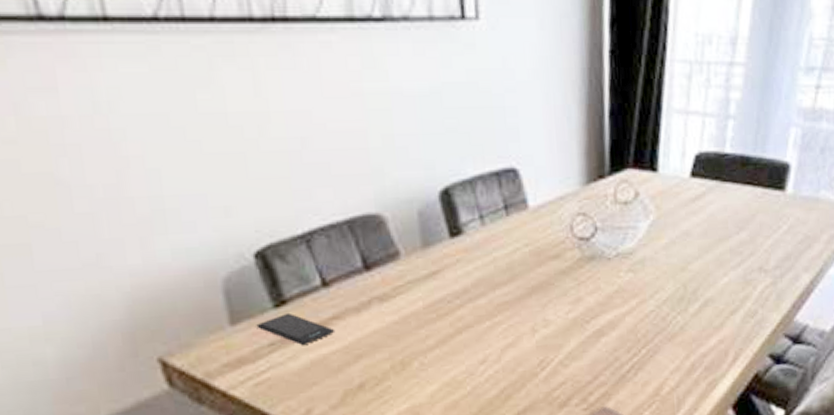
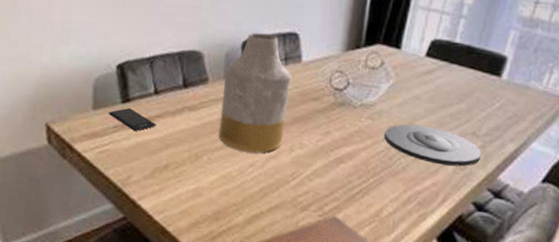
vase: none [422,174,520,345] -> present [219,33,292,153]
plate: none [652,268,773,316] -> present [385,124,482,166]

